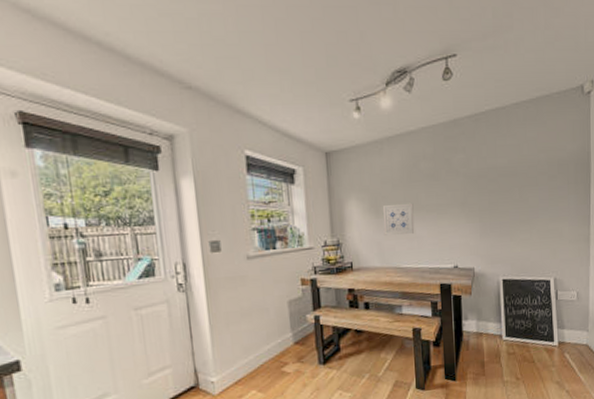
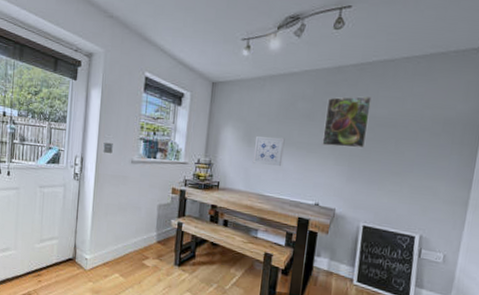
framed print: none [449,146,492,204] -> present [322,96,372,149]

